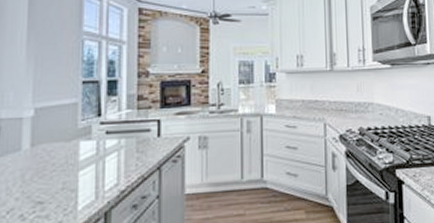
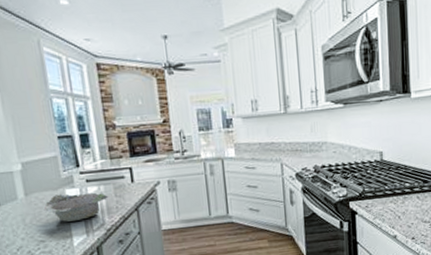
bowl: none [50,146,129,180] -> present [43,192,109,222]

